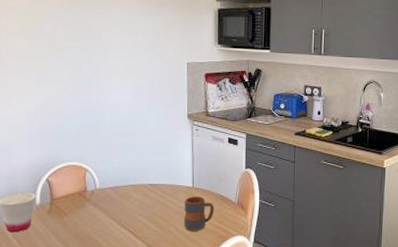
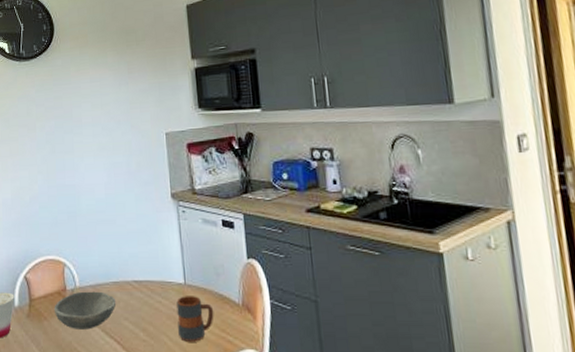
bowl: none [74,192,133,223] -> present [54,291,117,330]

